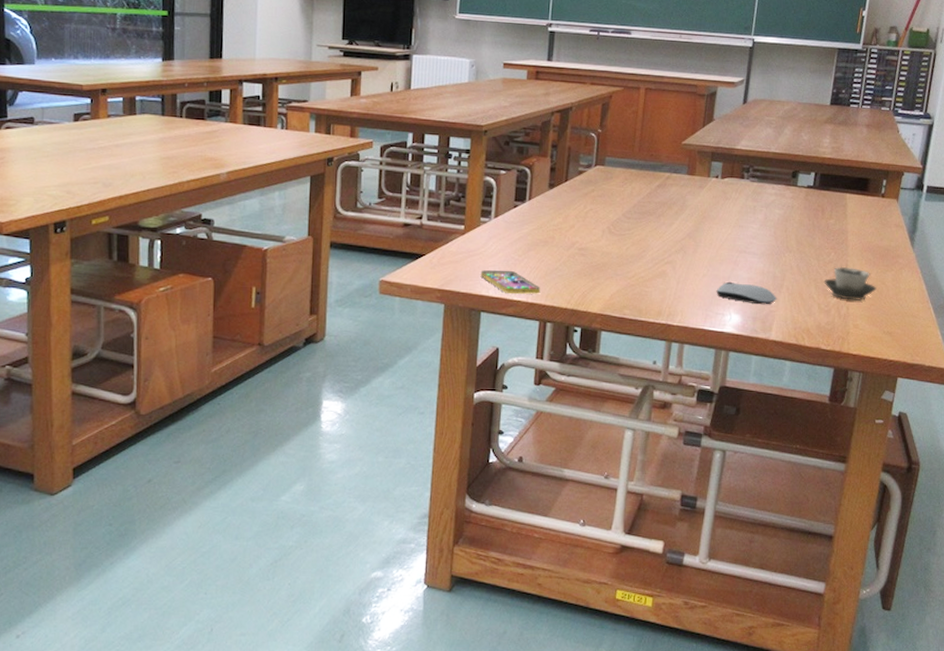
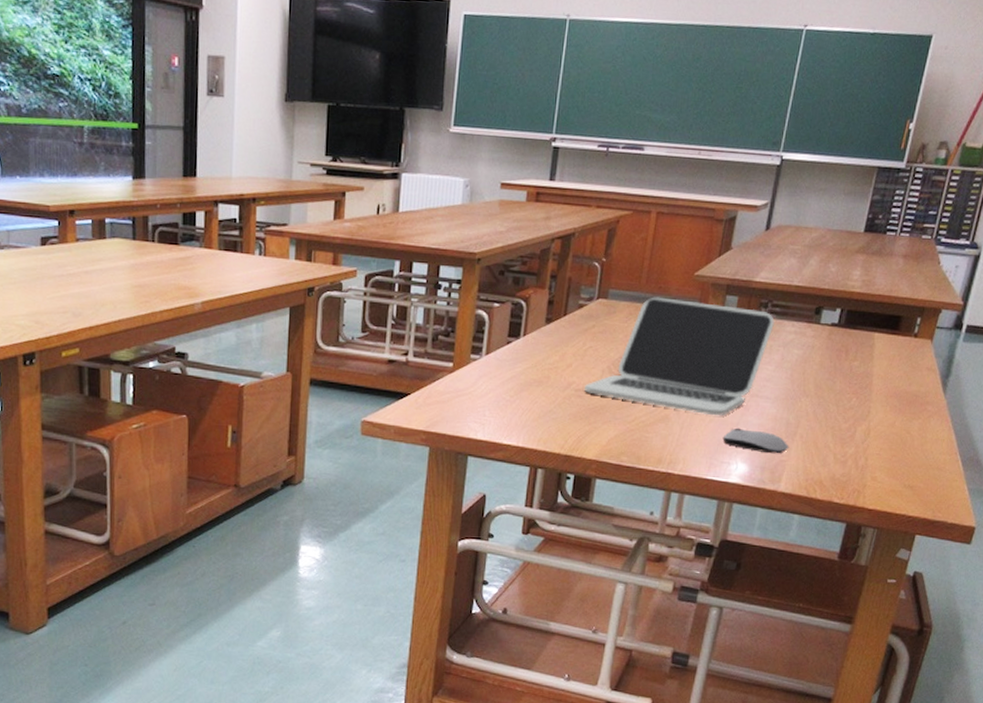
smartphone: present [480,270,541,294] -> none [468,411,533,438]
laptop: none [586,163,756,270] -> present [583,297,775,415]
cup: present [824,266,877,301] -> none [842,413,900,451]

